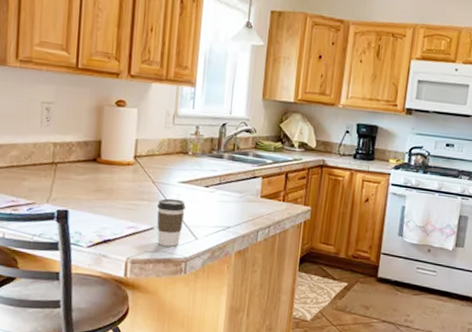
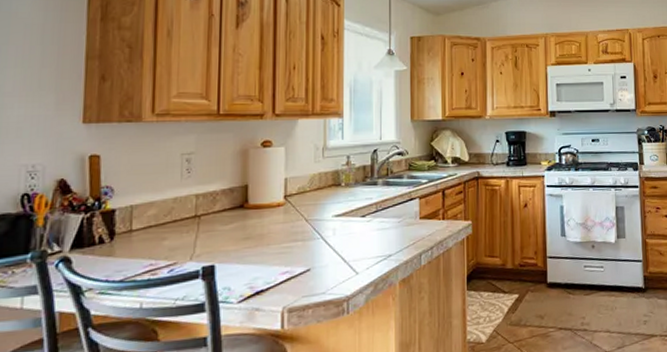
coffee cup: present [157,198,186,247] -> none [312,234,343,287]

